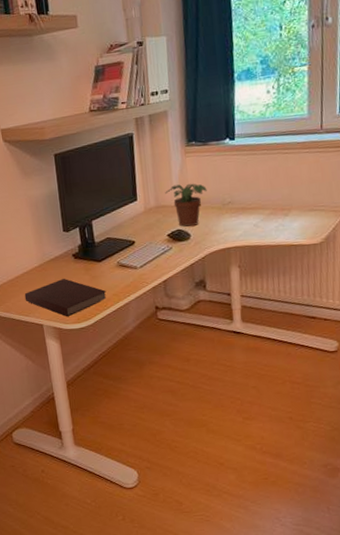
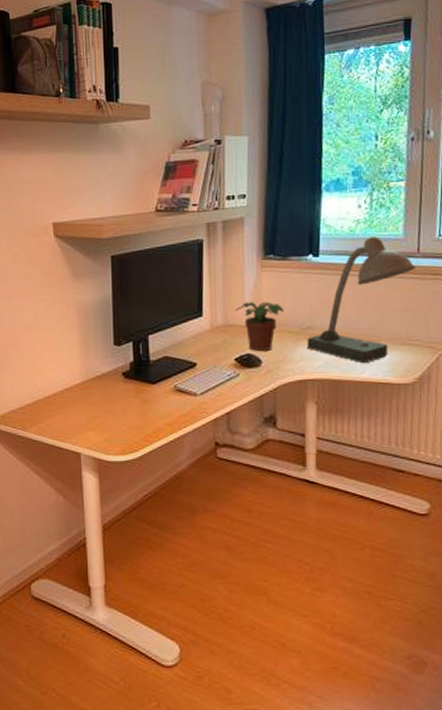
notebook: present [24,279,107,317] -> none [62,401,159,447]
desk lamp: none [228,117,320,229] -> present [307,236,416,363]

